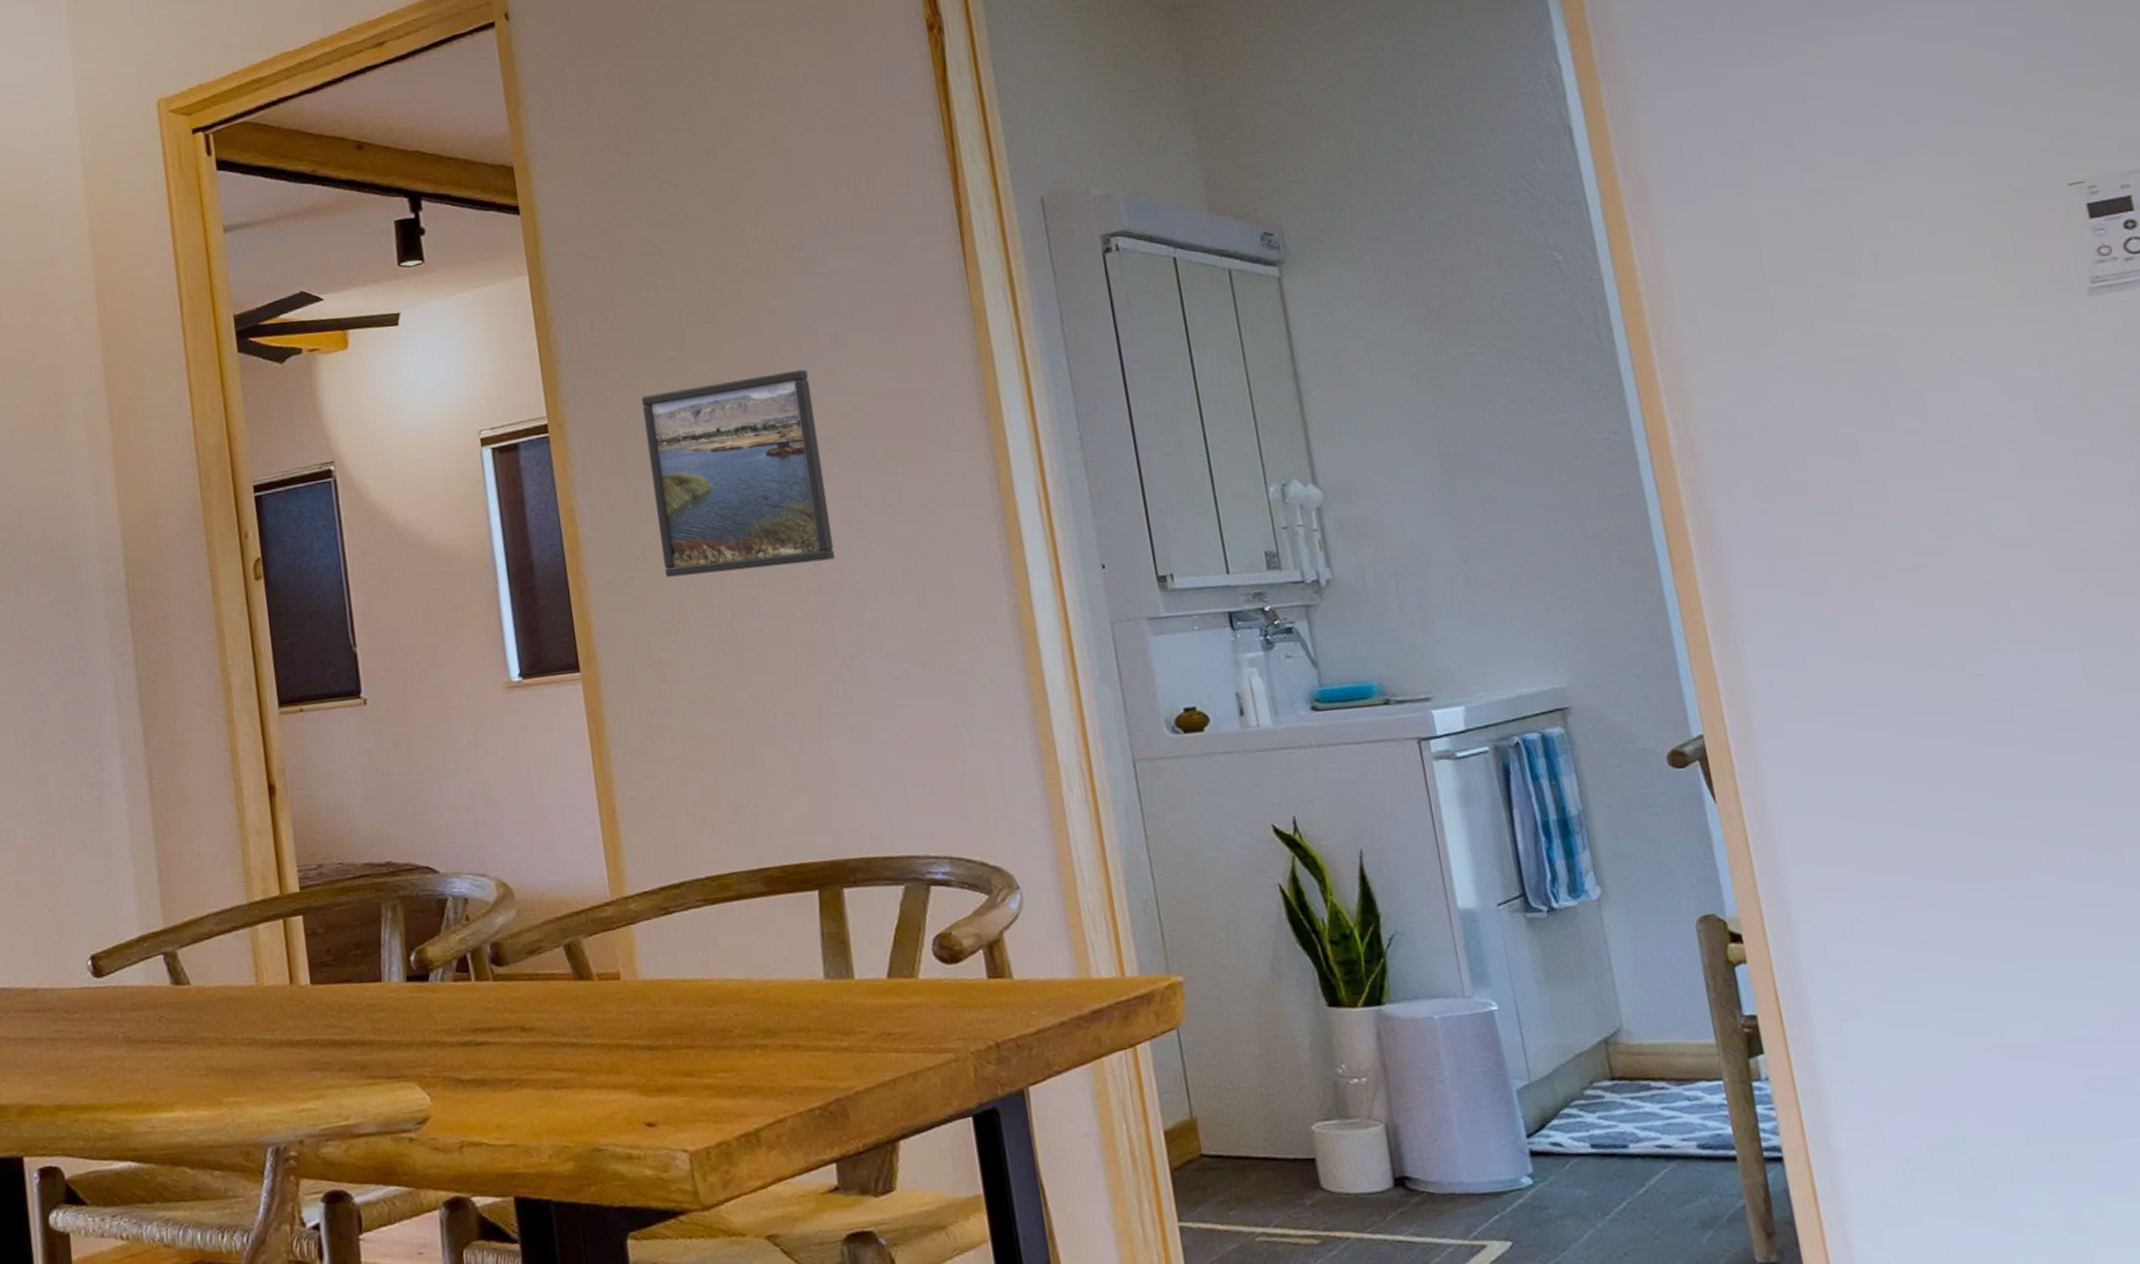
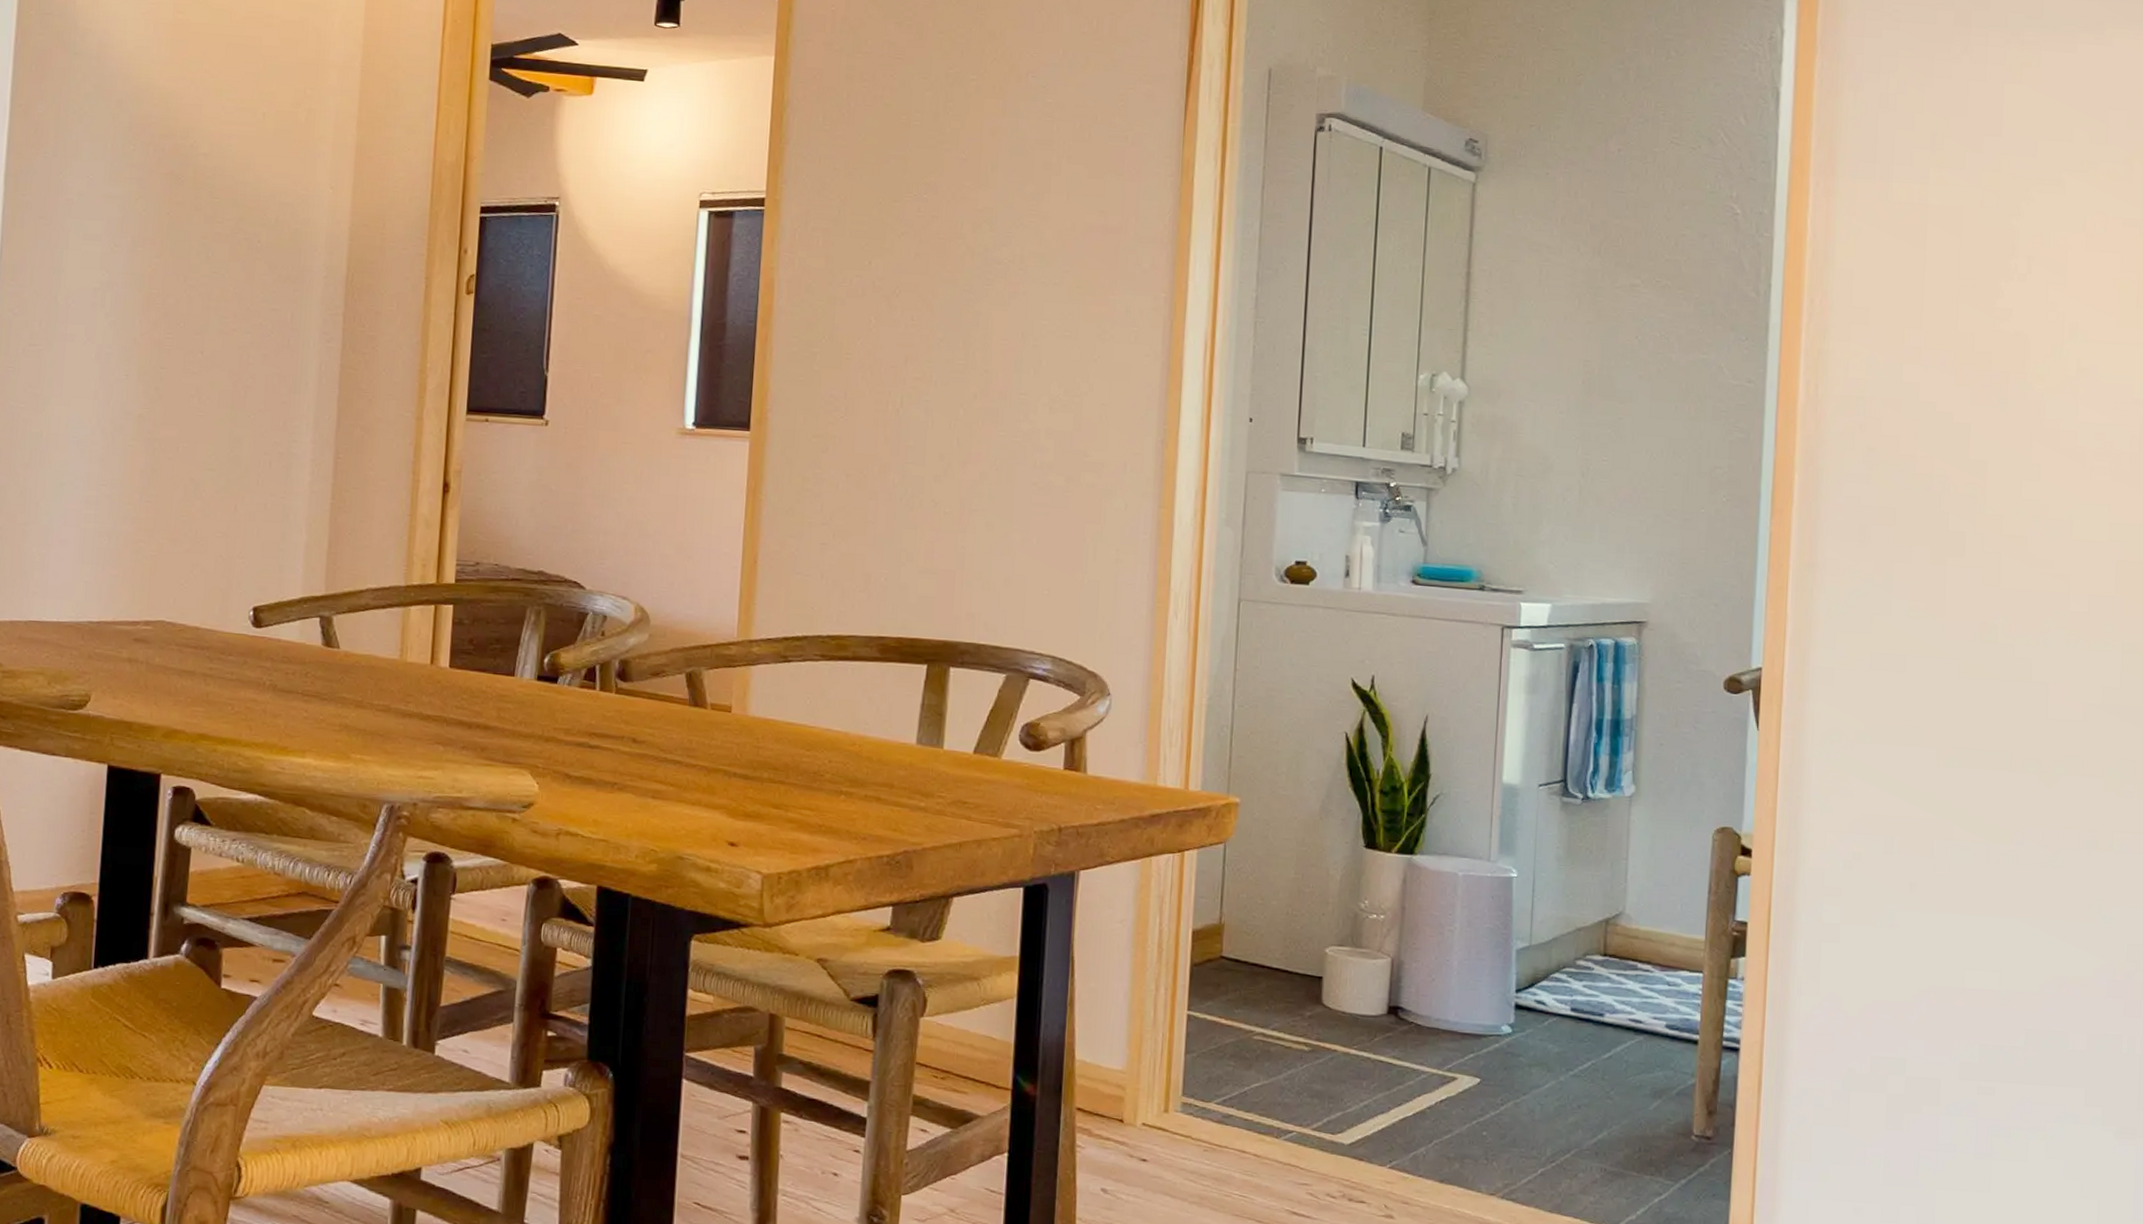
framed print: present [641,369,835,577] -> none [847,188,1017,370]

